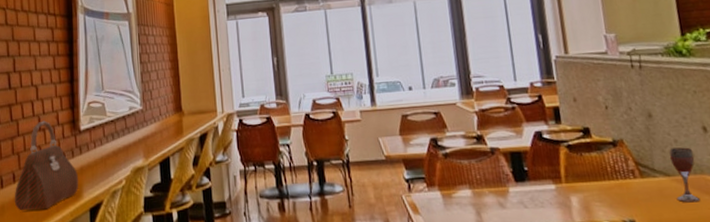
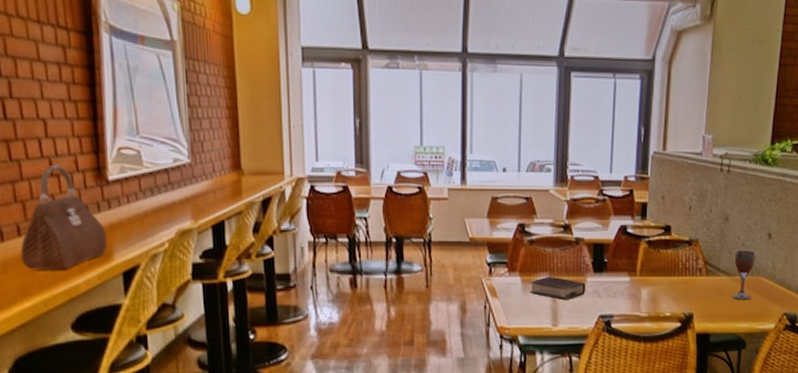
bible: none [450,188,510,214] -> present [529,276,586,301]

